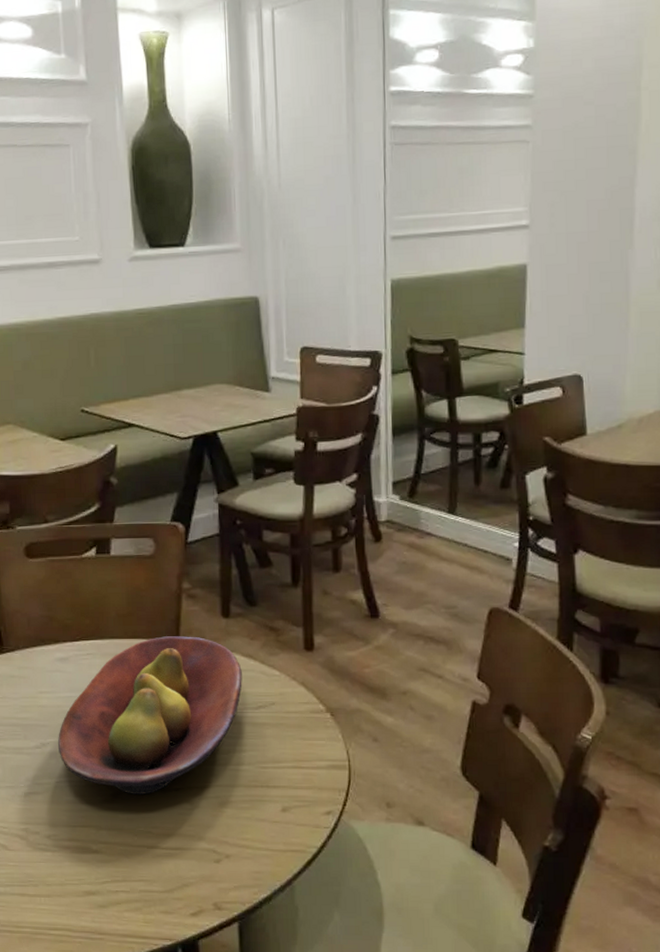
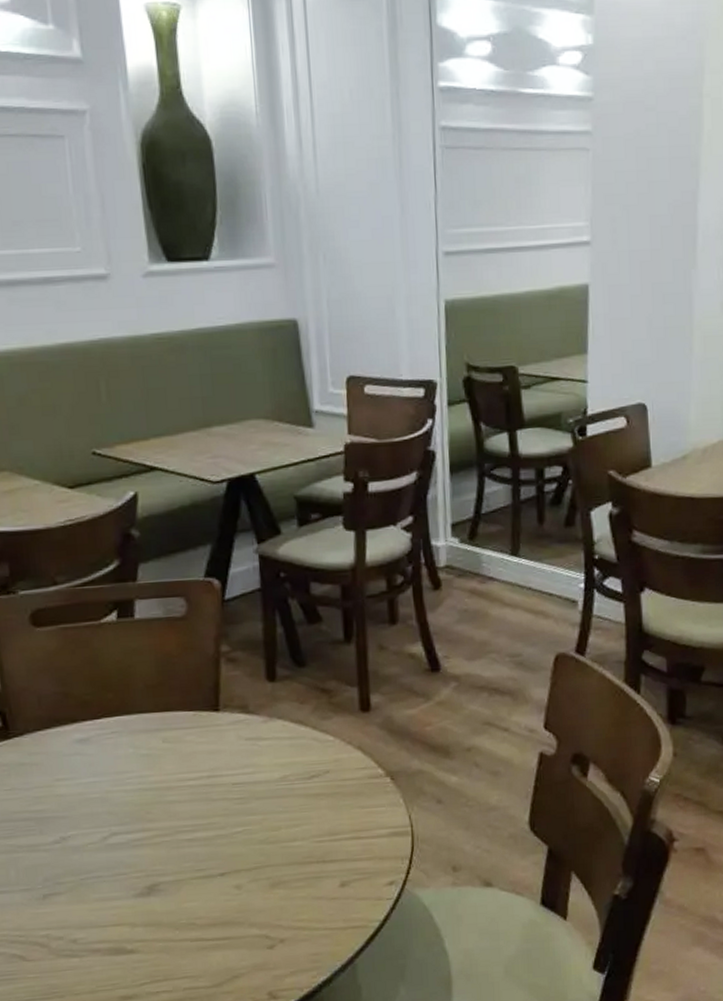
fruit bowl: present [58,636,243,795] -> none [81,704,293,885]

